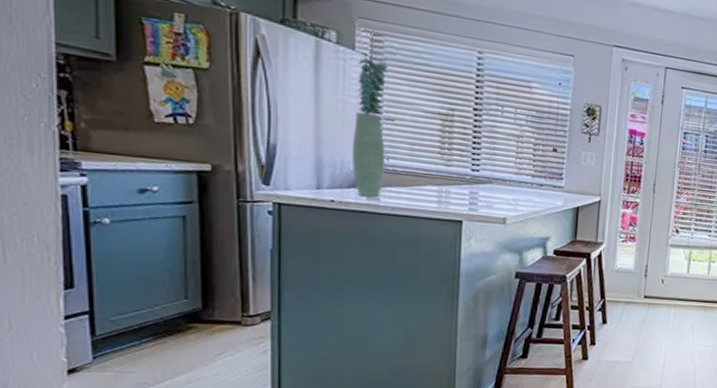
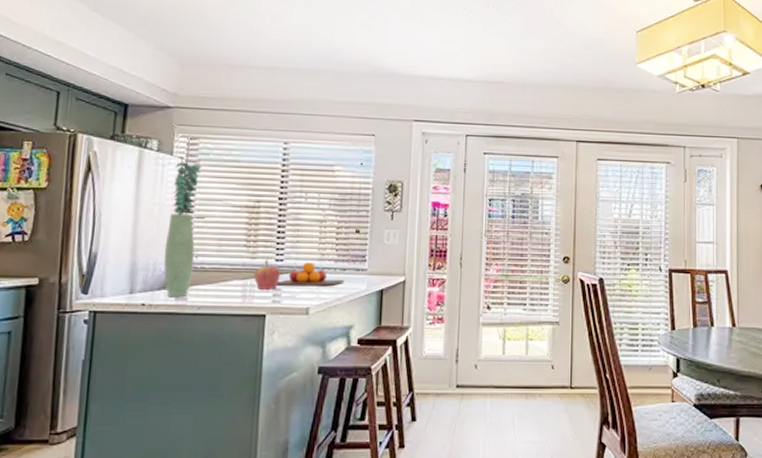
fruit: none [448,167,477,199] -> present [253,258,280,291]
chopping board: none [473,174,541,200] -> present [276,262,344,287]

